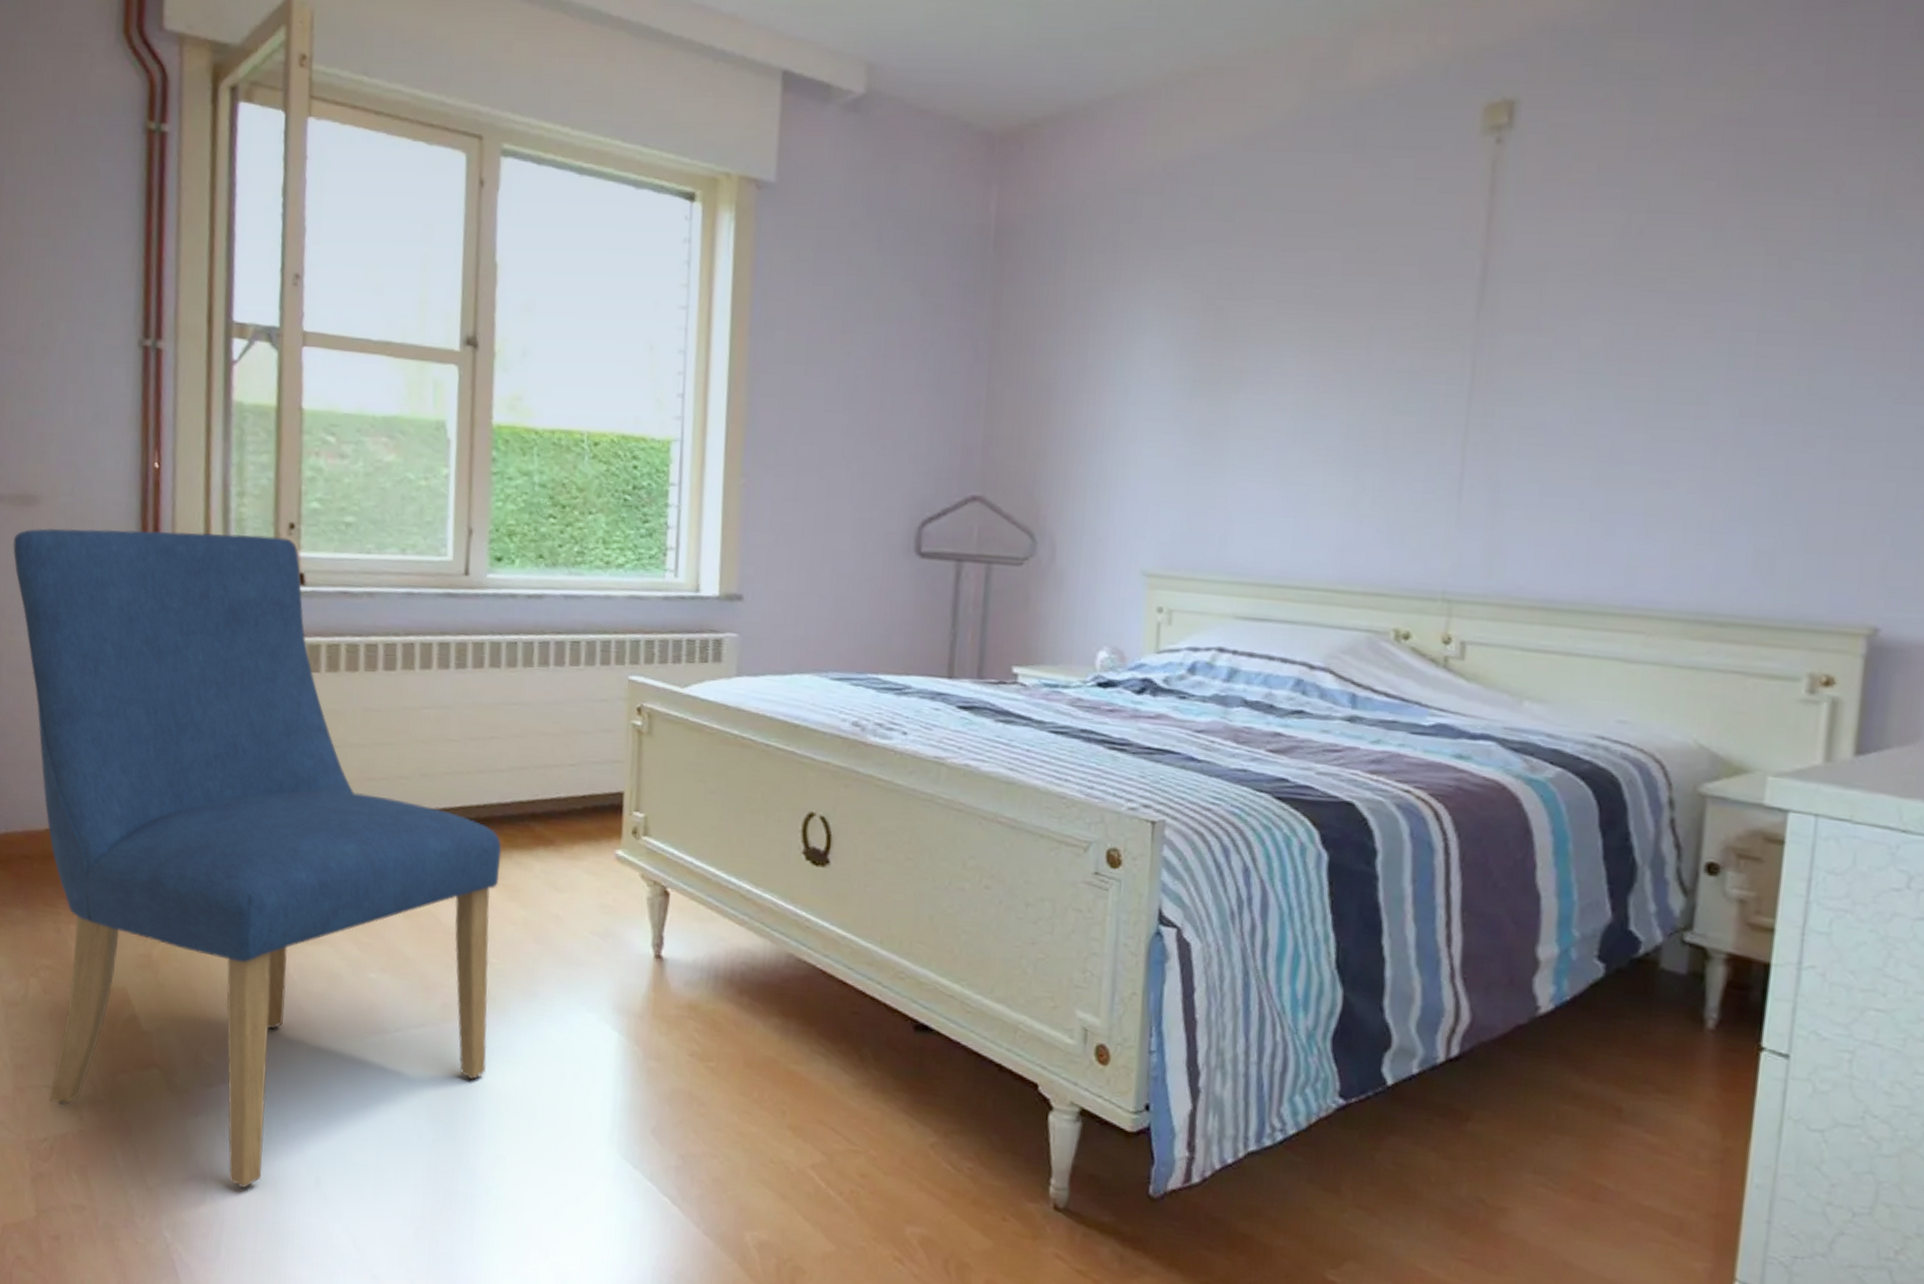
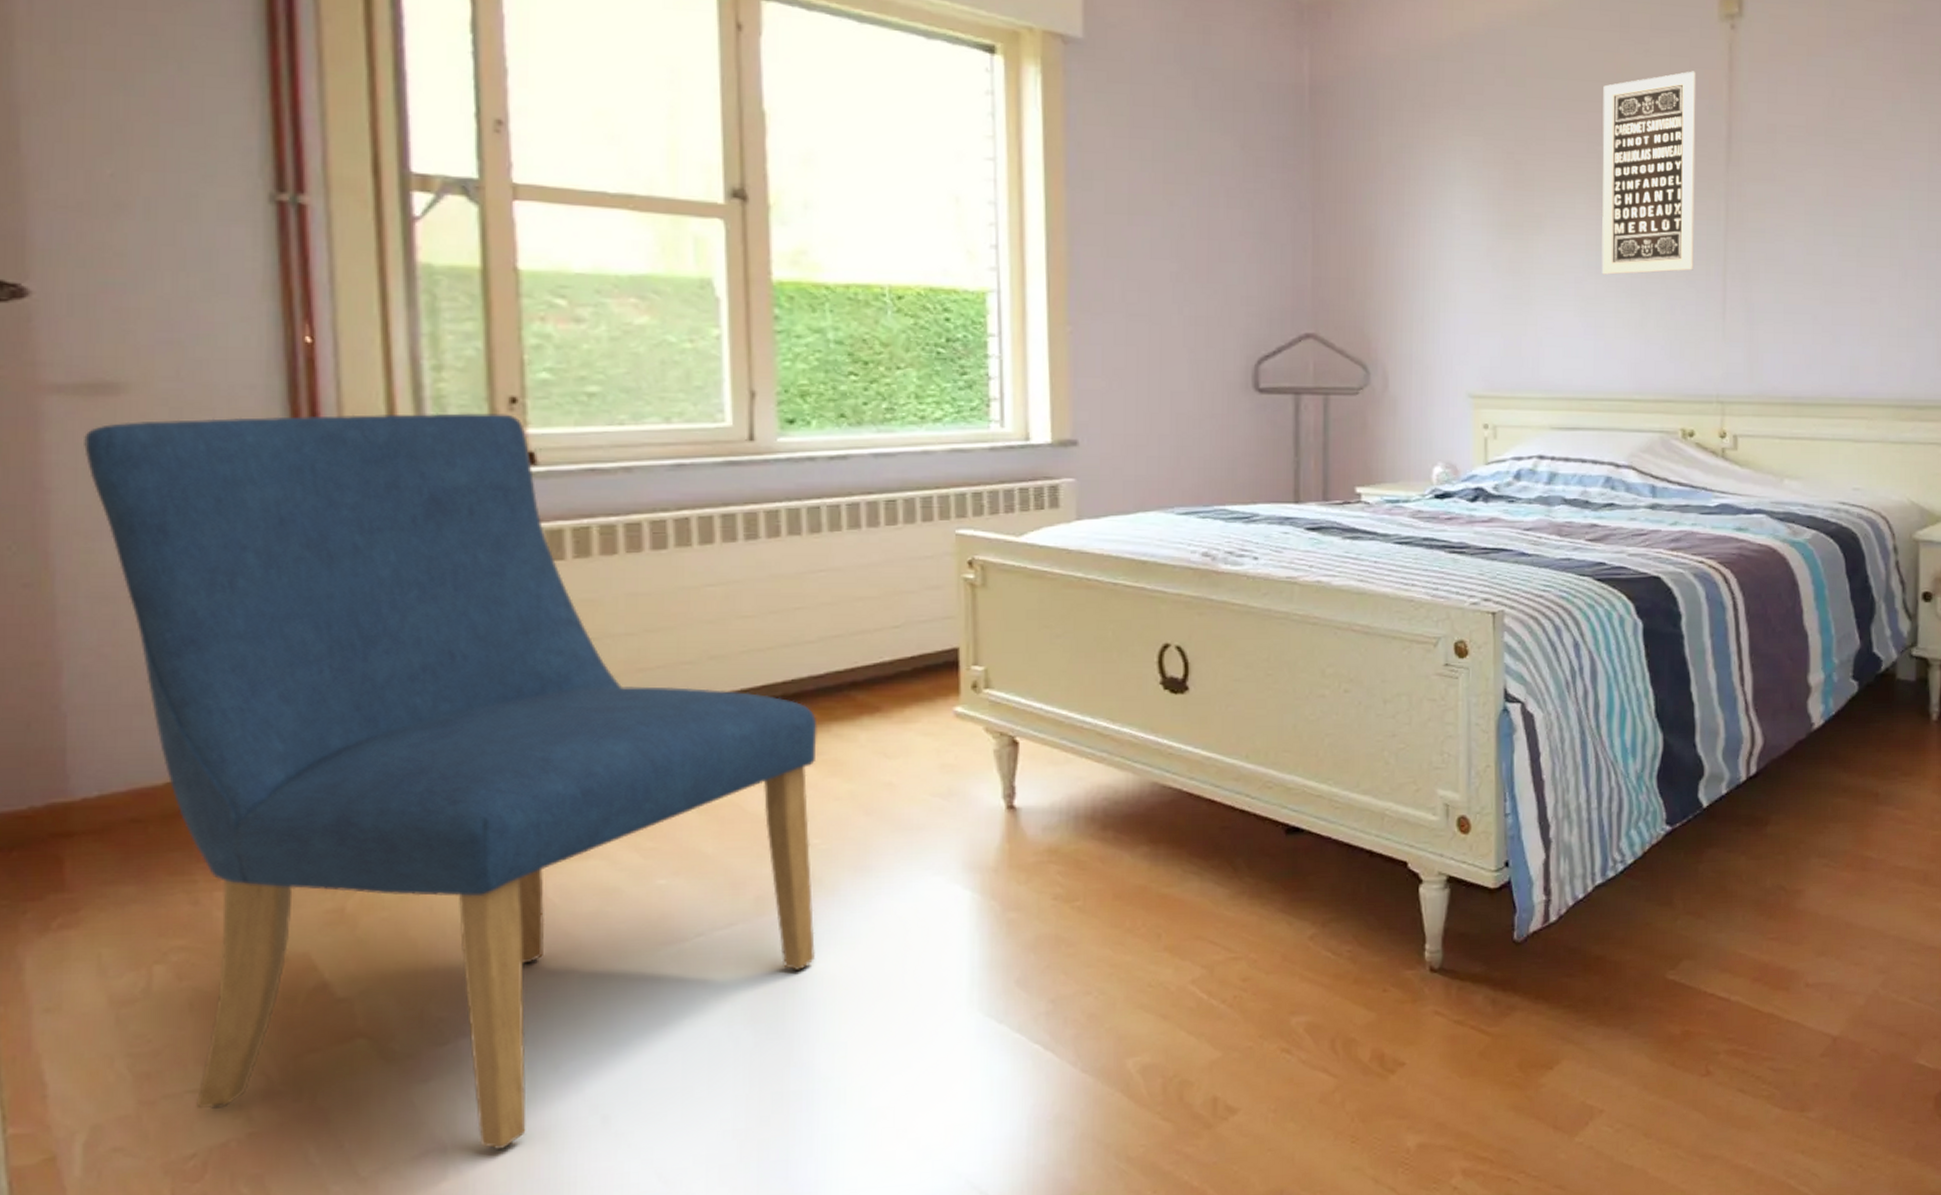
wall art: none [1309,197,1447,442] -> present [1601,71,1697,275]

